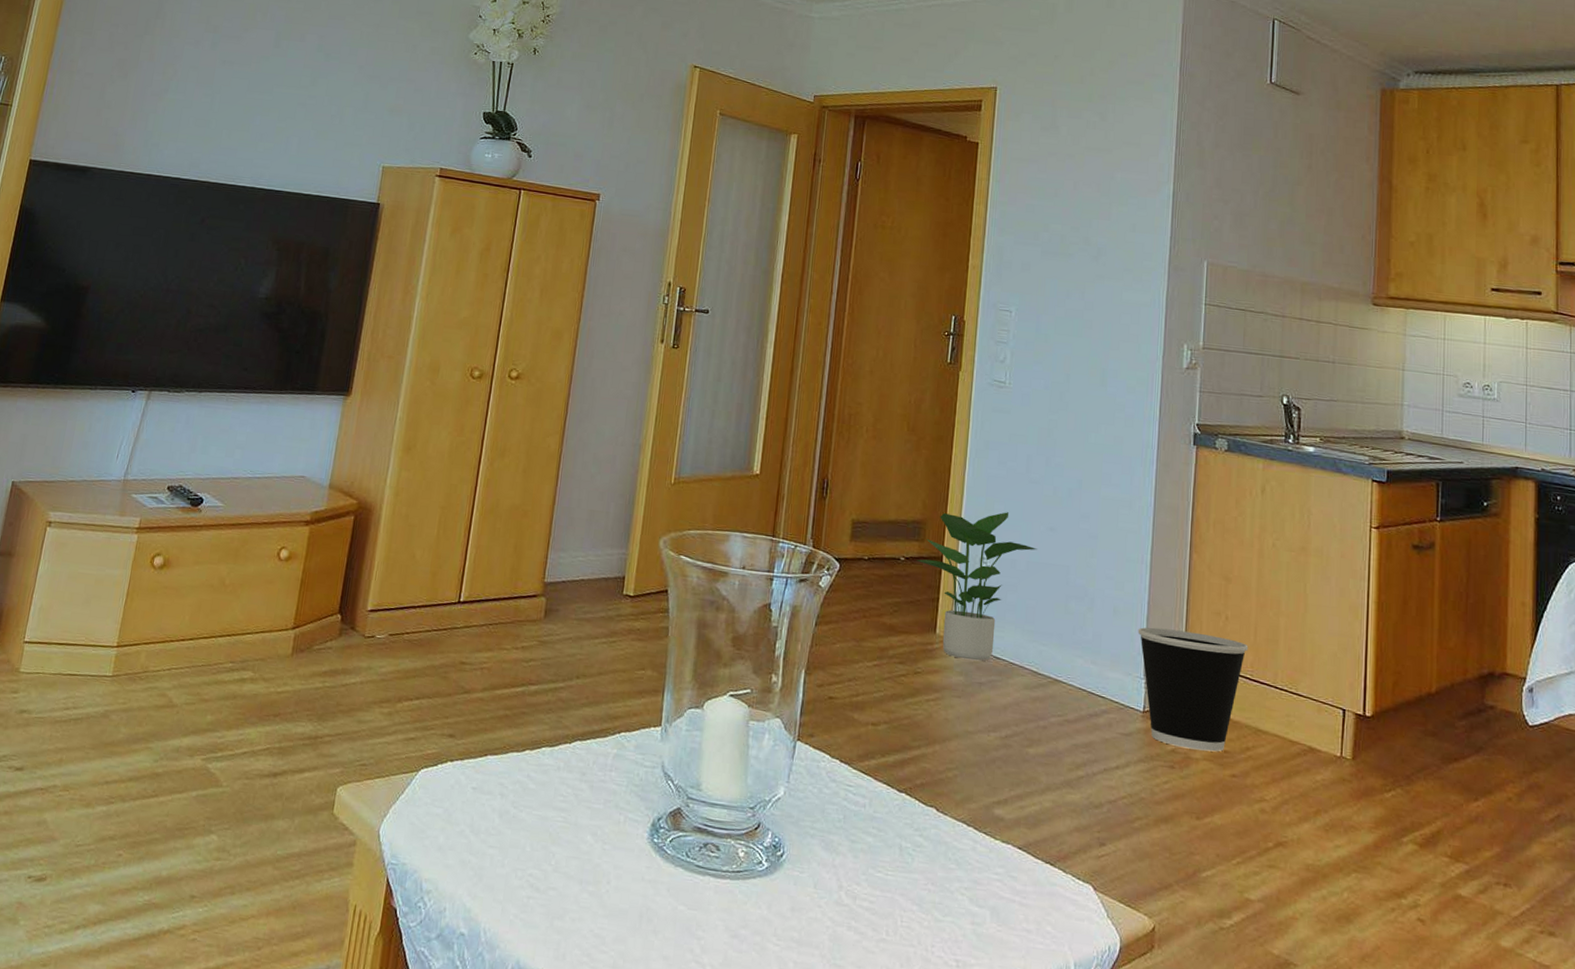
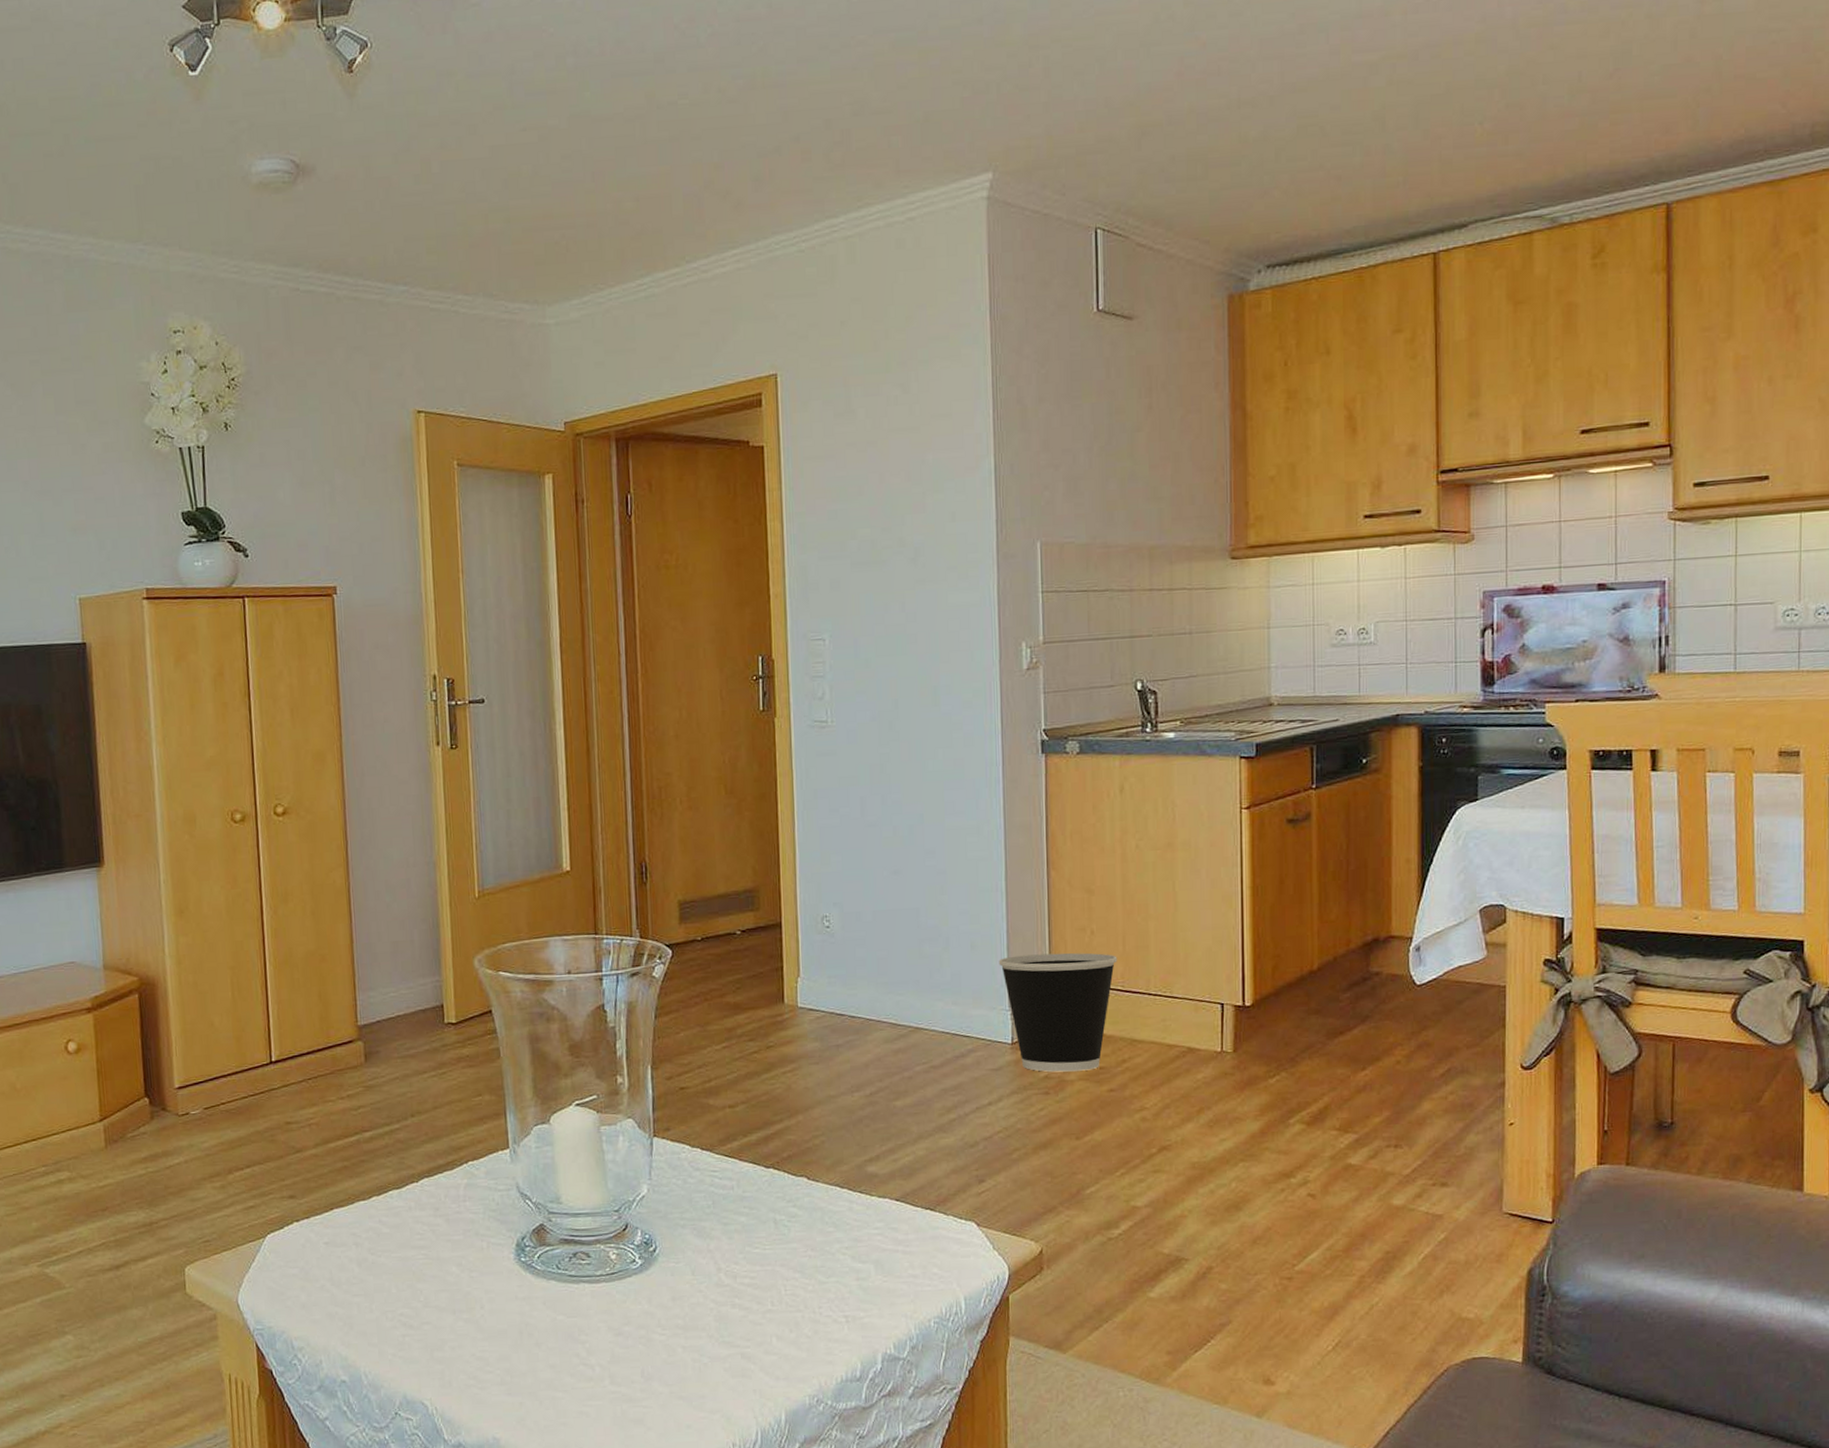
potted plant: present [916,512,1037,661] -> none [753,863,882,1025]

